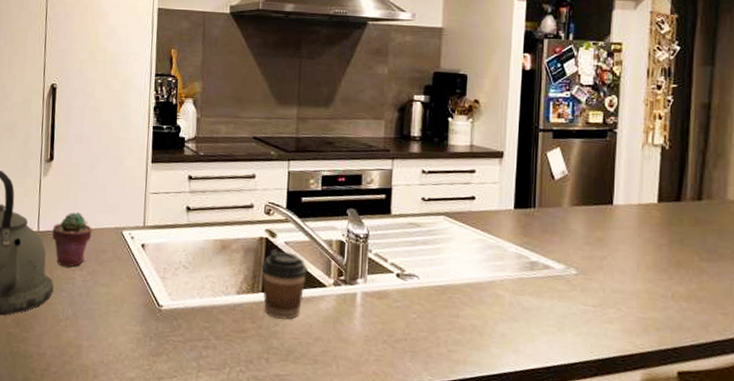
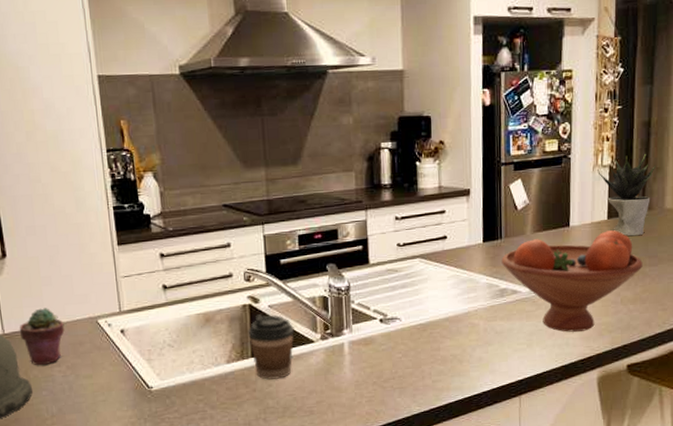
fruit bowl: none [533,213,699,324] -> present [501,230,643,332]
potted plant: none [647,137,717,225] -> present [598,153,656,236]

